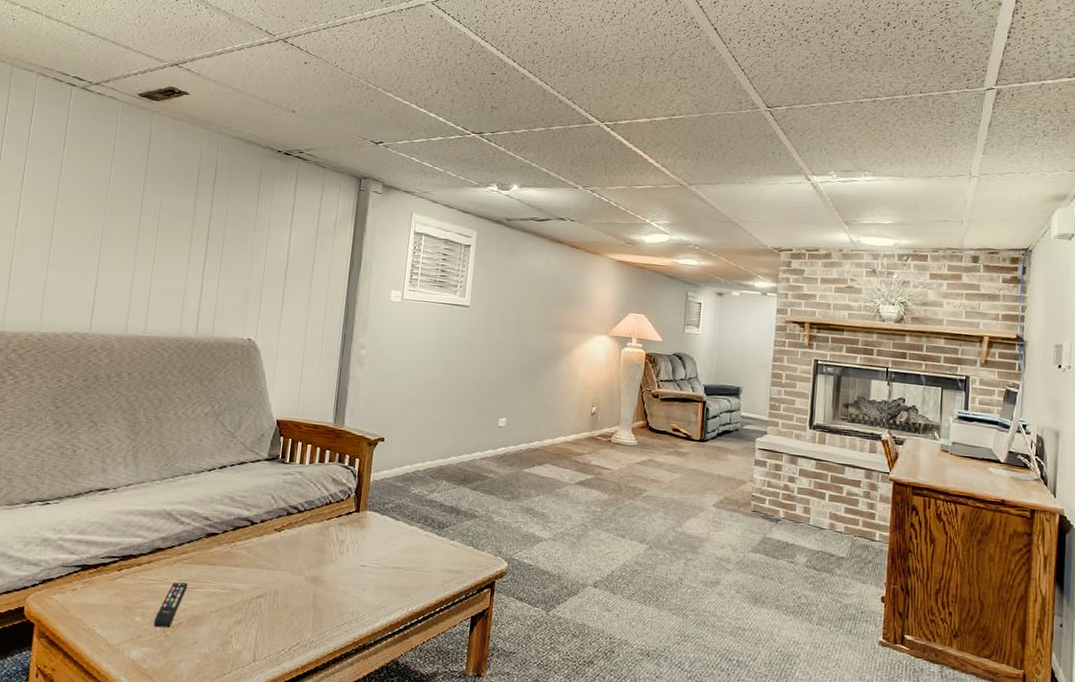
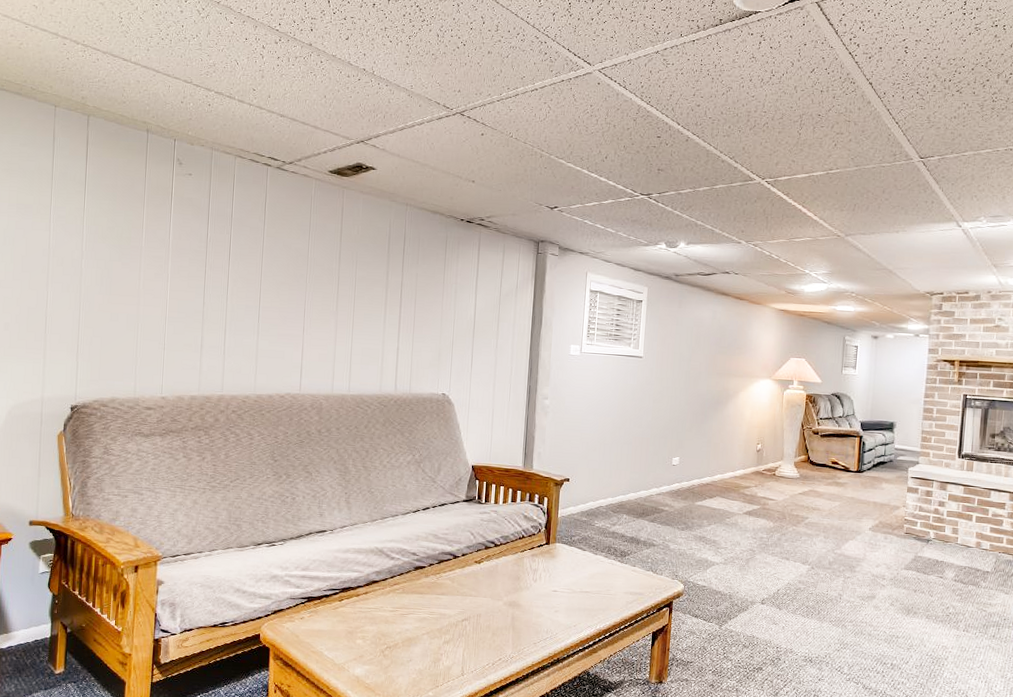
remote control: present [154,582,188,628] -> none [373,609,401,649]

